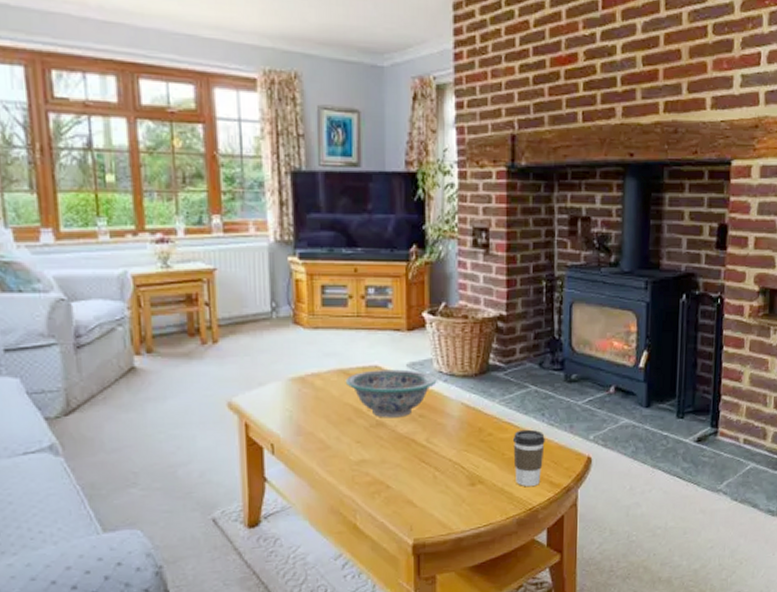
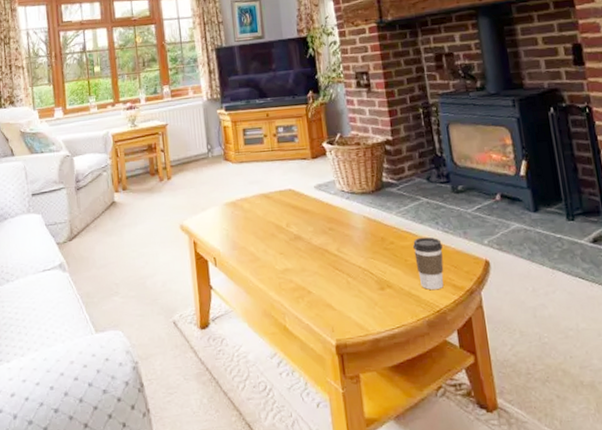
decorative bowl: present [345,369,437,418] -> none [267,190,341,232]

